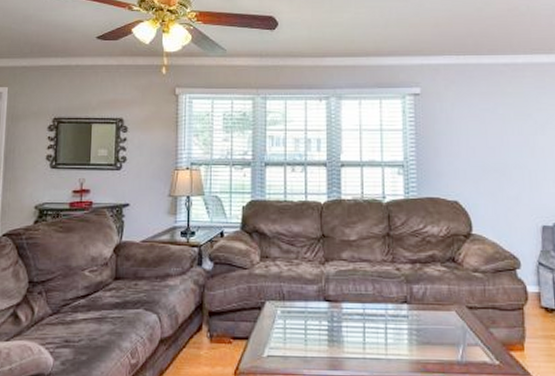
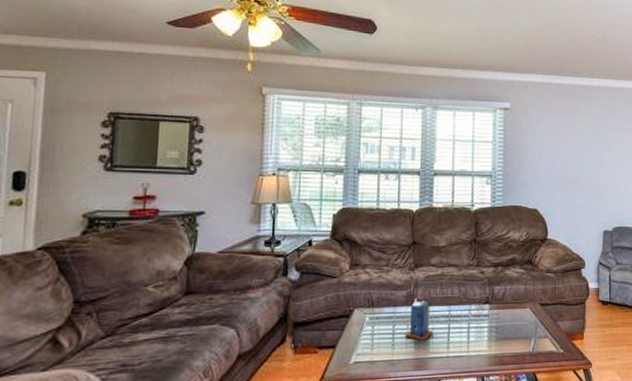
candle: none [317,294,348,339] -> present [405,299,434,341]

